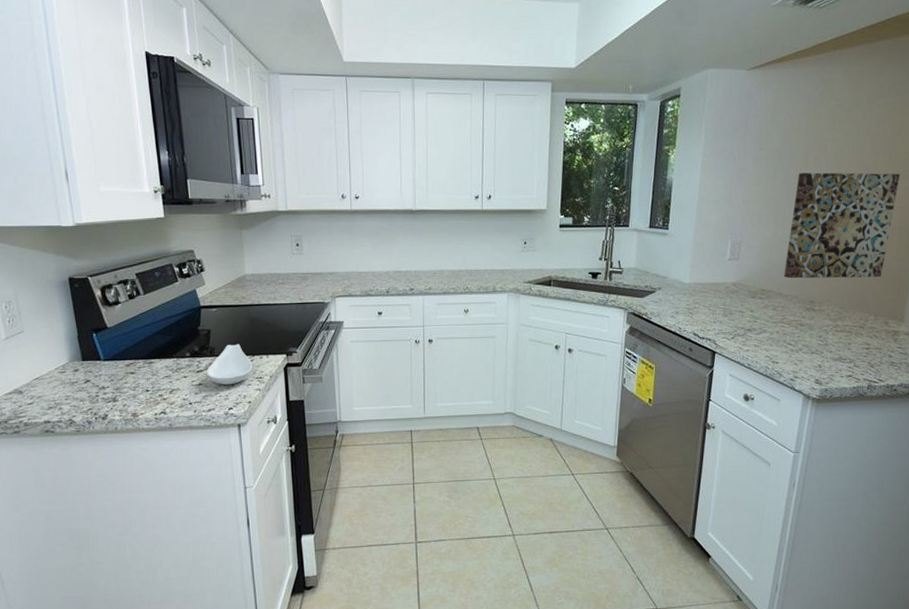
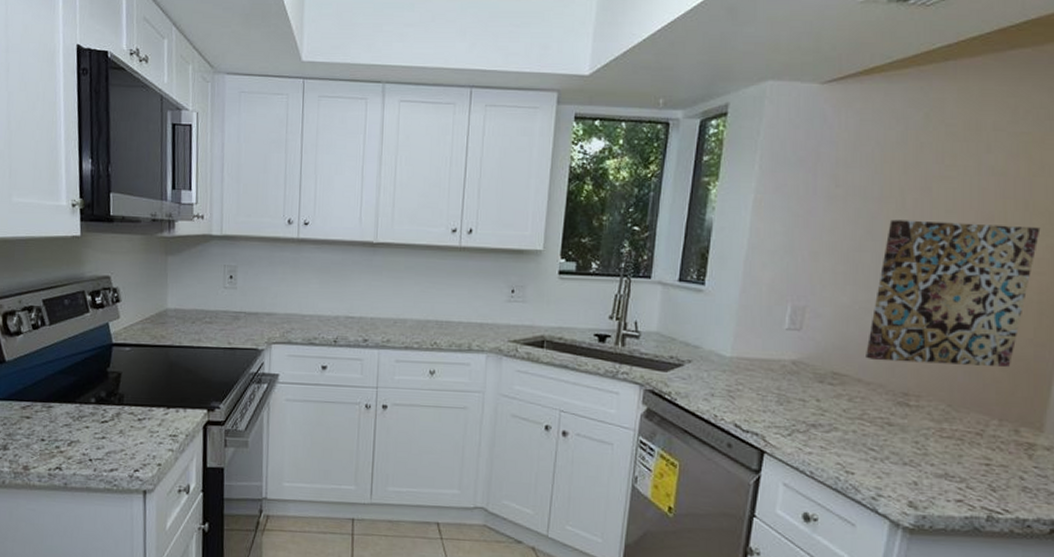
spoon rest: present [206,343,253,385] -> none [112,392,167,442]

